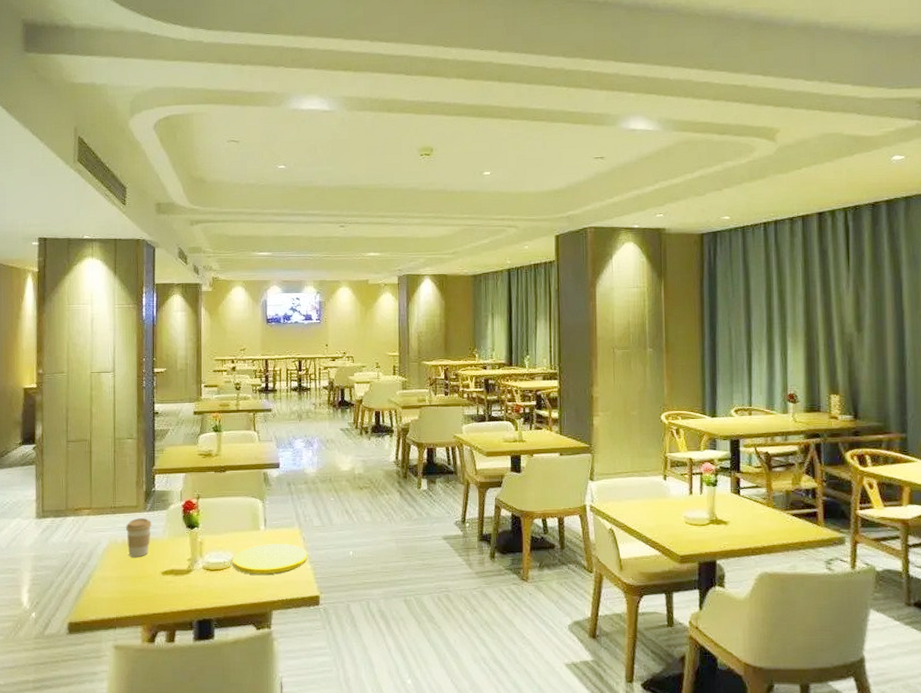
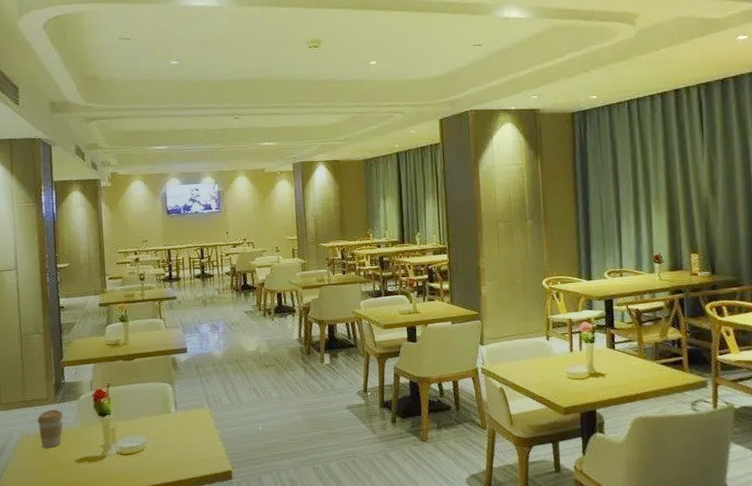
plate: present [232,544,307,575] -> none [145,424,219,456]

